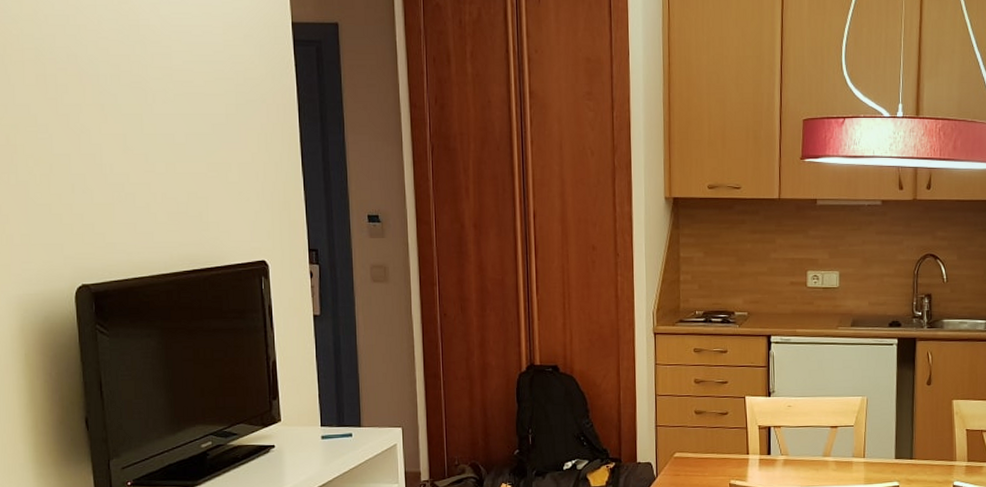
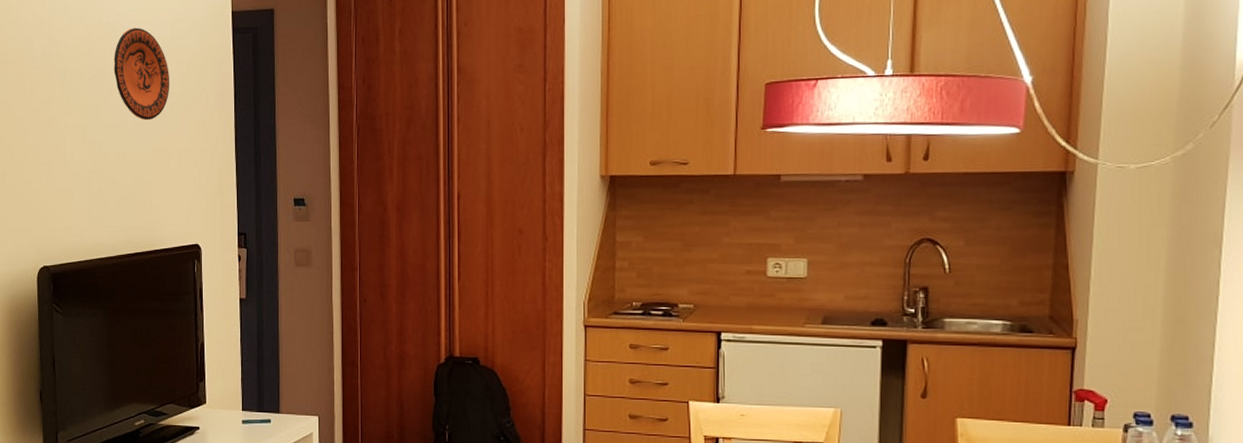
decorative plate: none [156,32,225,132] -> present [114,27,170,121]

